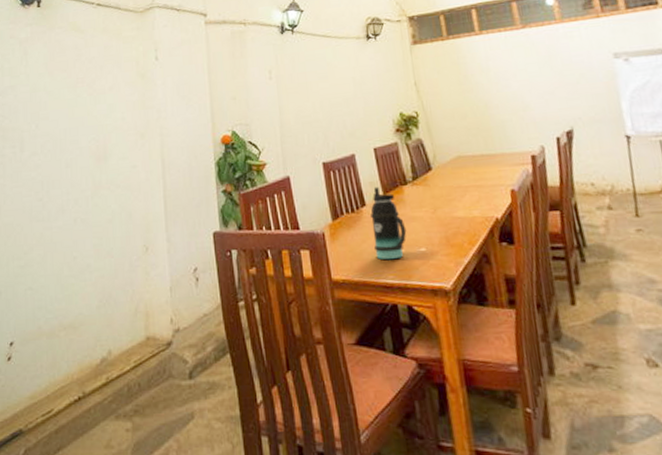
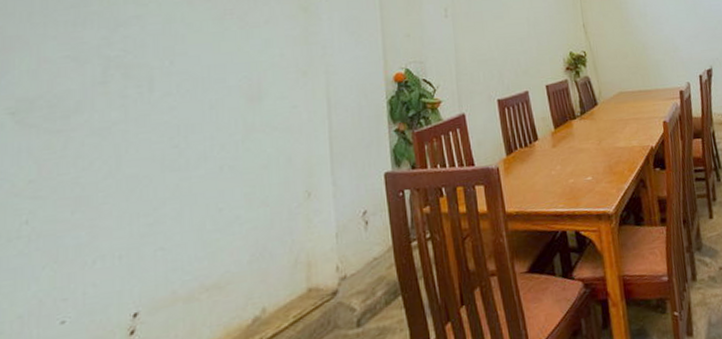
bottle: present [370,186,407,260] -> none [542,121,575,190]

